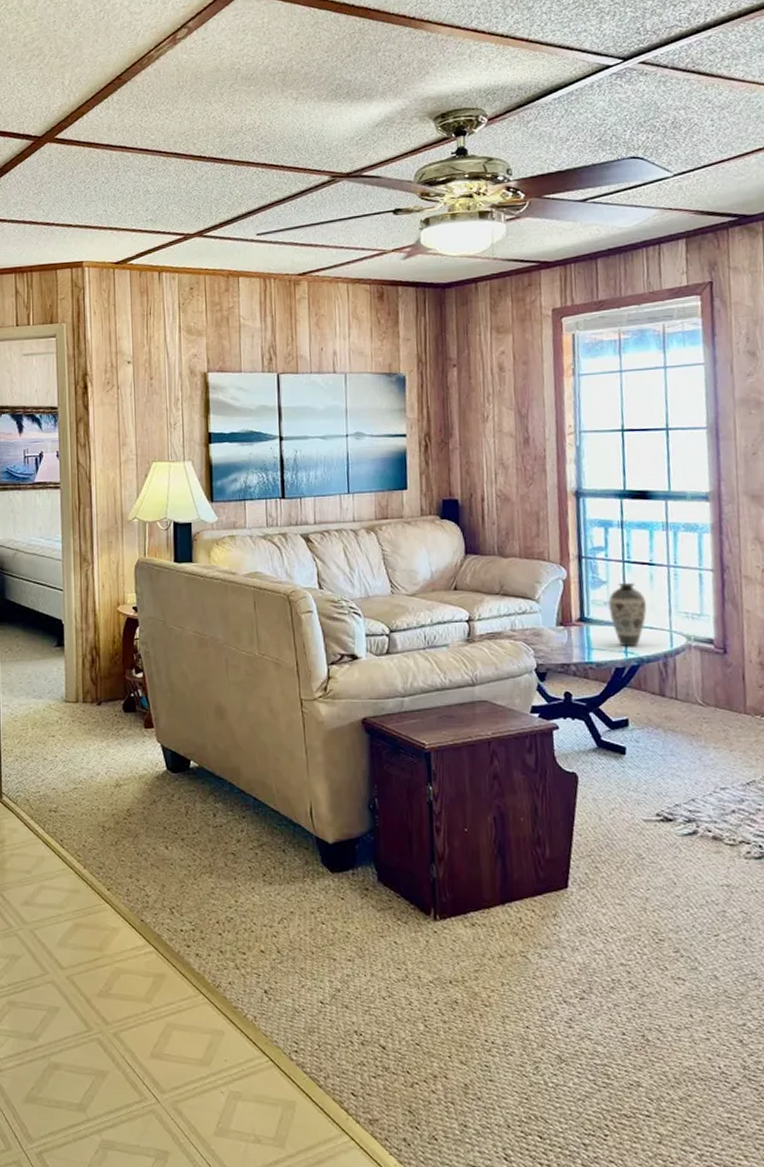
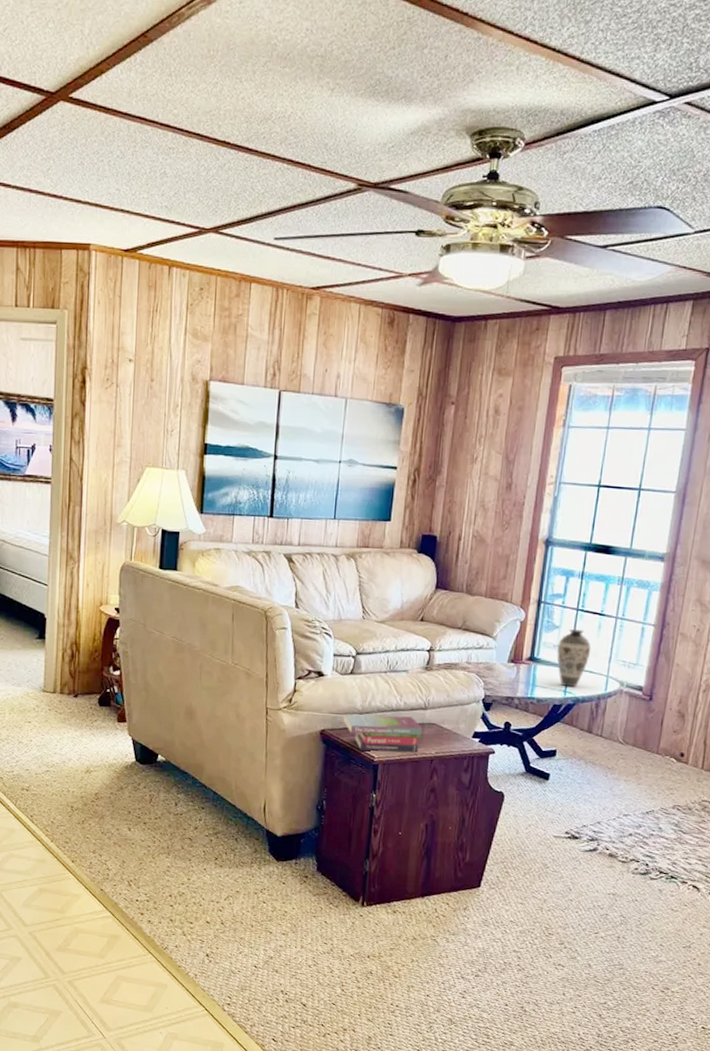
books: none [385,695,475,739] -> present [343,714,423,754]

